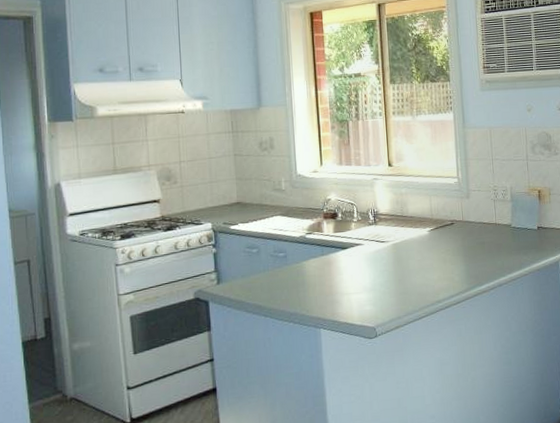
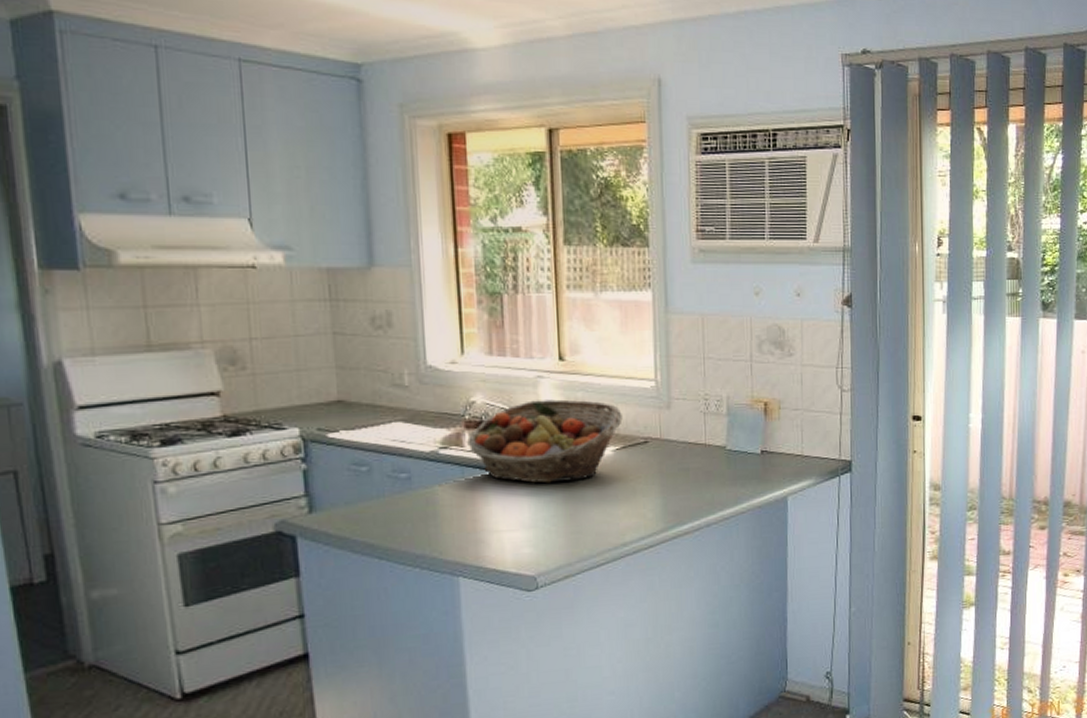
fruit basket: none [324,194,435,257] -> present [466,399,623,484]

